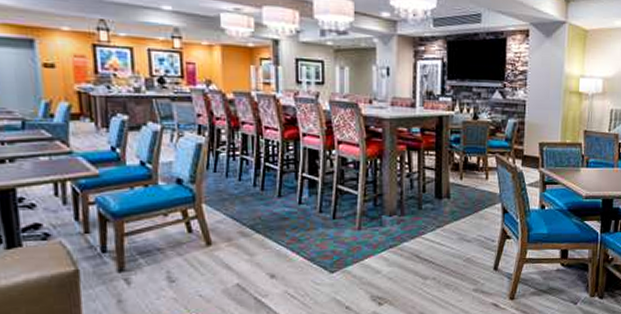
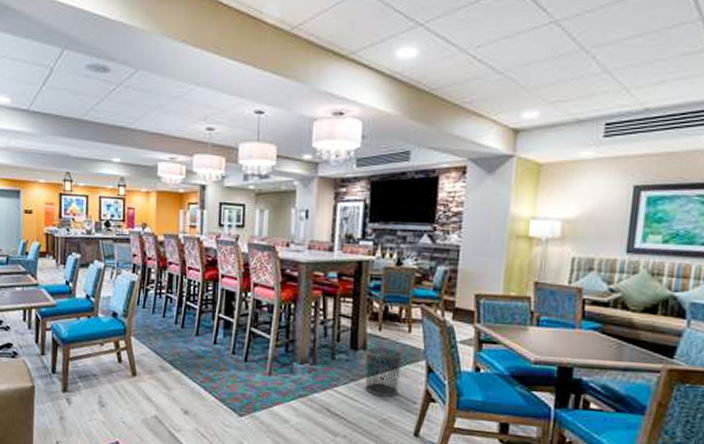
waste bin: none [448,194,483,239] -> present [364,347,404,397]

